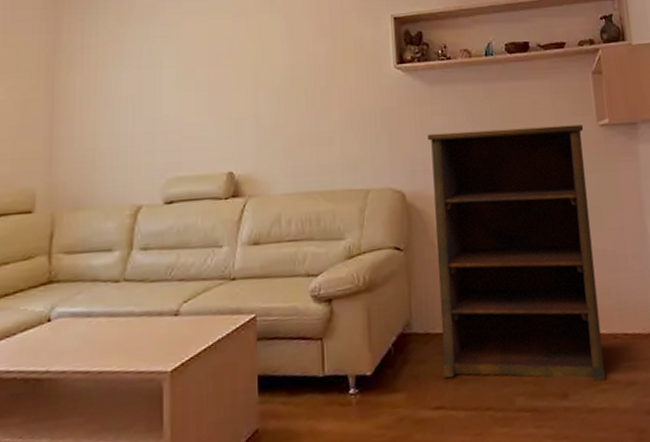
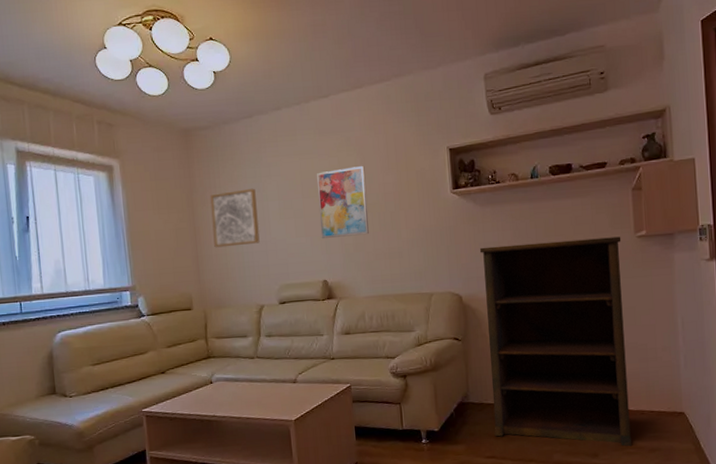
wall art: none [78,51,146,127] -> present [210,188,260,248]
wall art: none [229,31,293,118] -> present [316,166,369,238]

